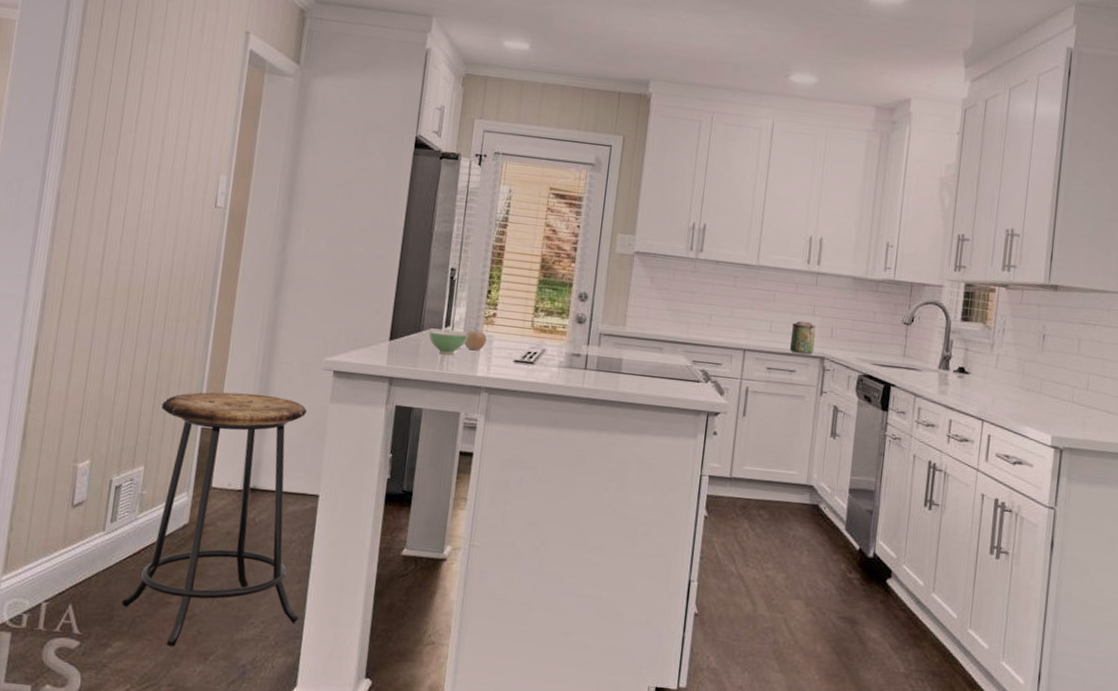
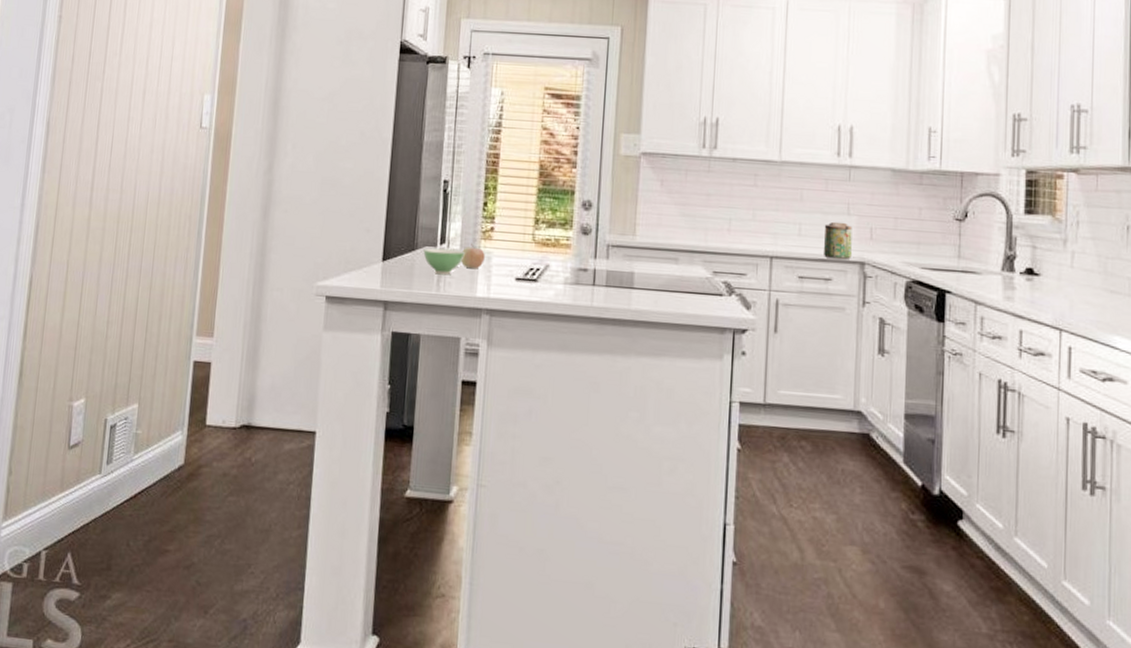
bar stool: present [122,392,308,647] -> none [120,322,301,599]

